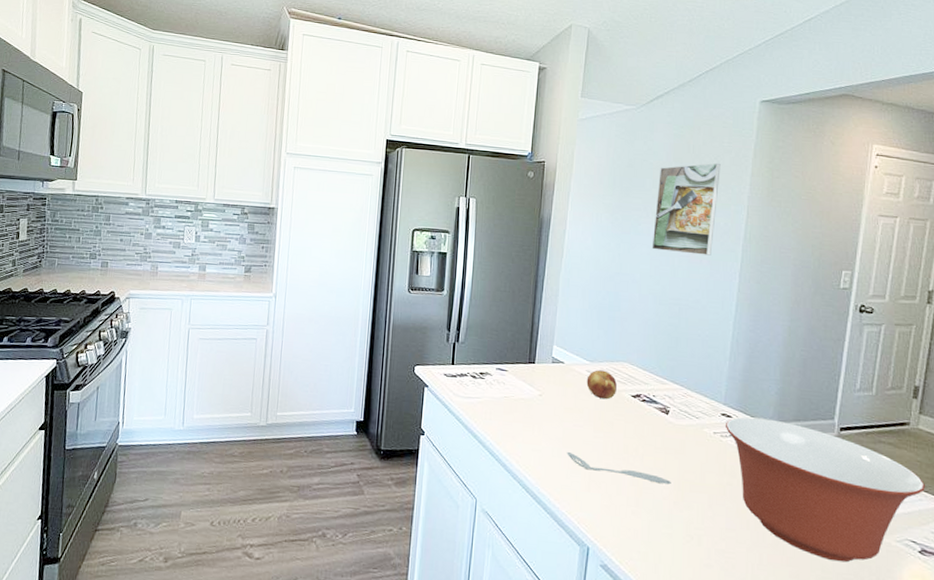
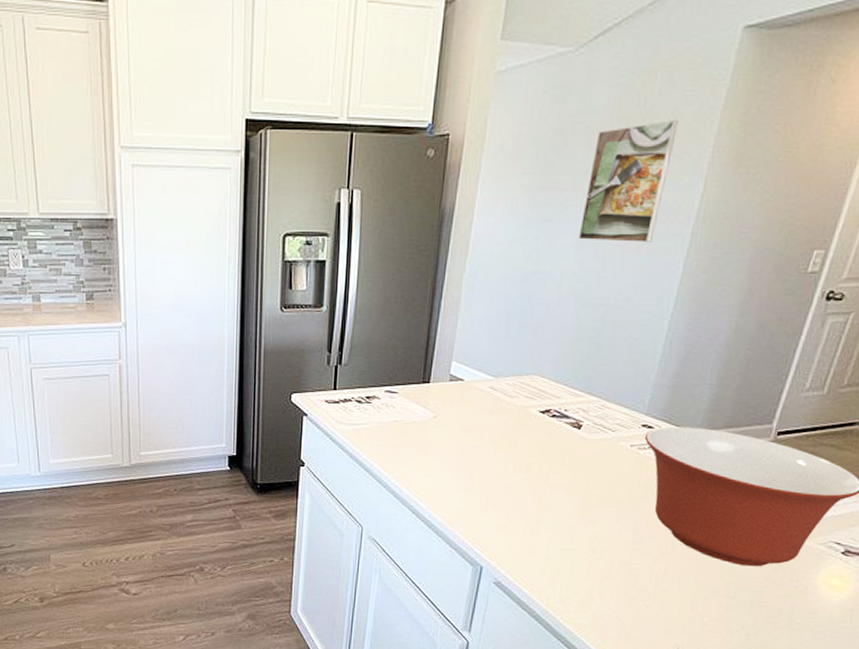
spoon: present [567,451,671,485] -> none [463,474,577,502]
fruit: present [586,370,617,400] -> none [488,385,524,417]

